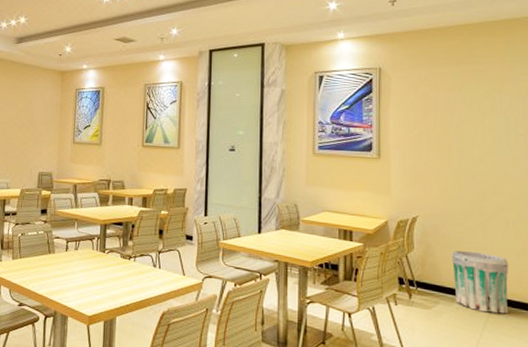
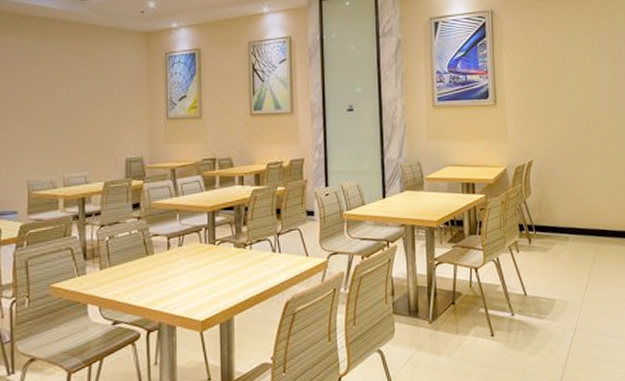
trash can: present [452,250,509,314] -> none [564,188,613,246]

